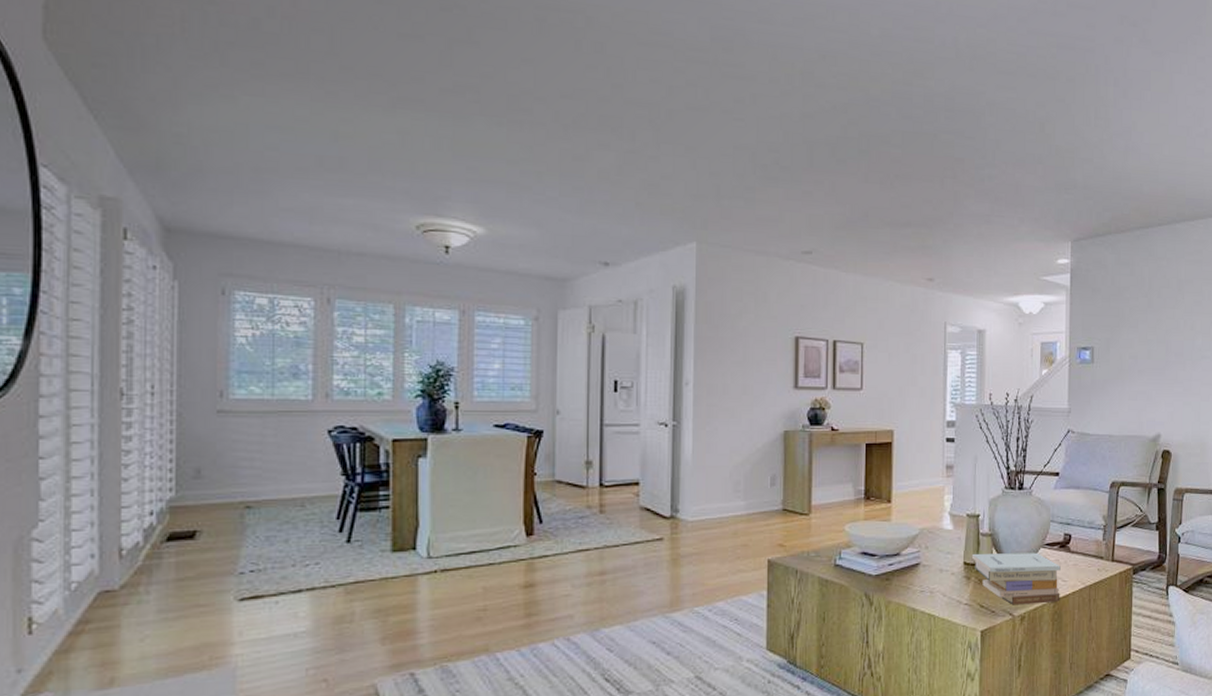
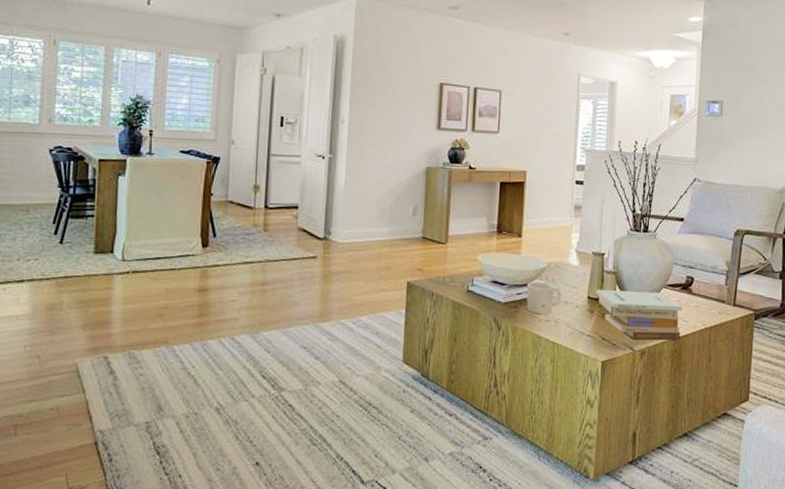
mug: none [899,550,936,586] -> present [526,281,562,315]

